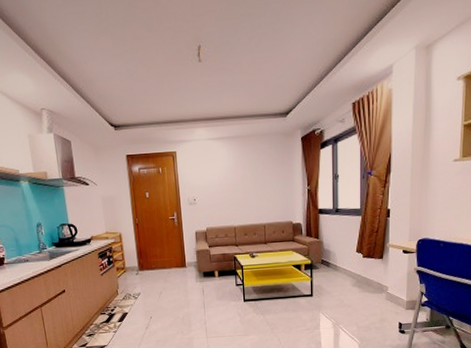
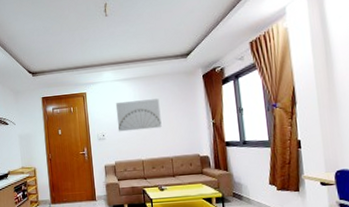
wall art: none [208,161,256,197] -> present [115,98,162,132]

